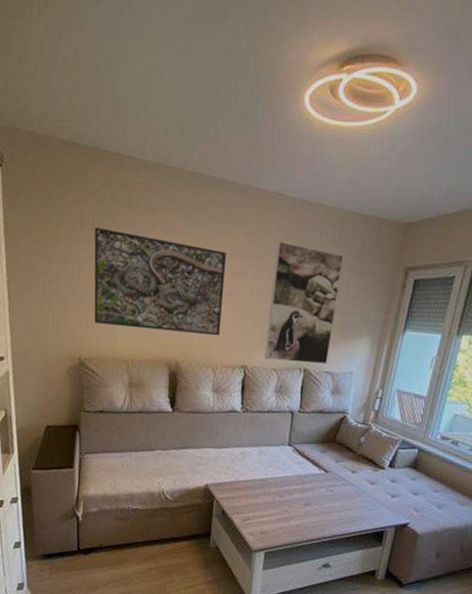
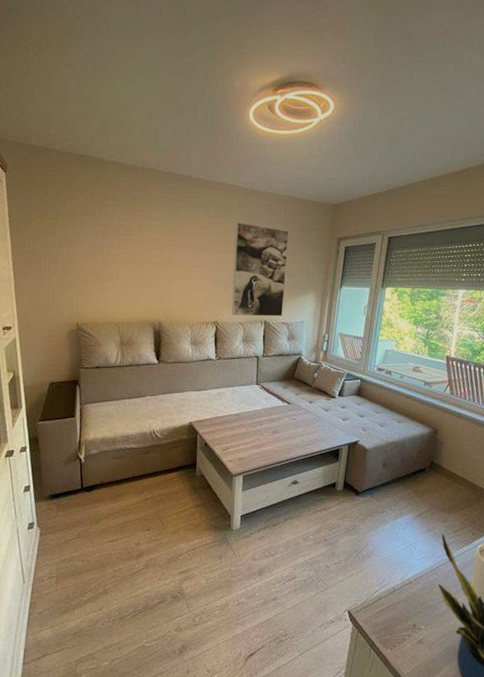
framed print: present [94,227,226,336] -> none [86,218,196,299]

